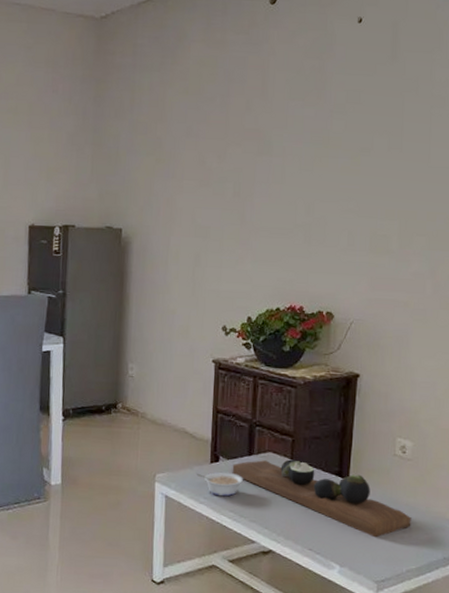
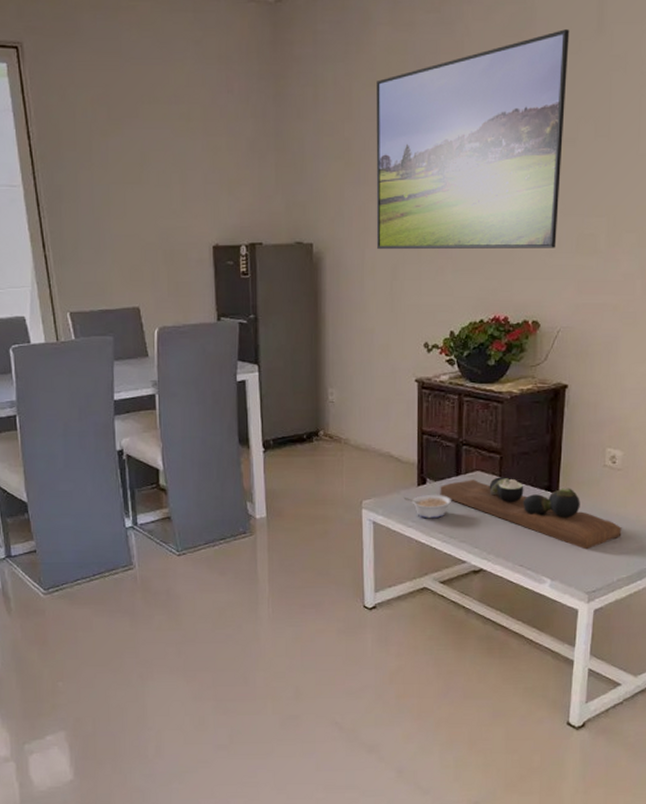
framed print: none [181,54,366,246] -> present [376,29,570,249]

